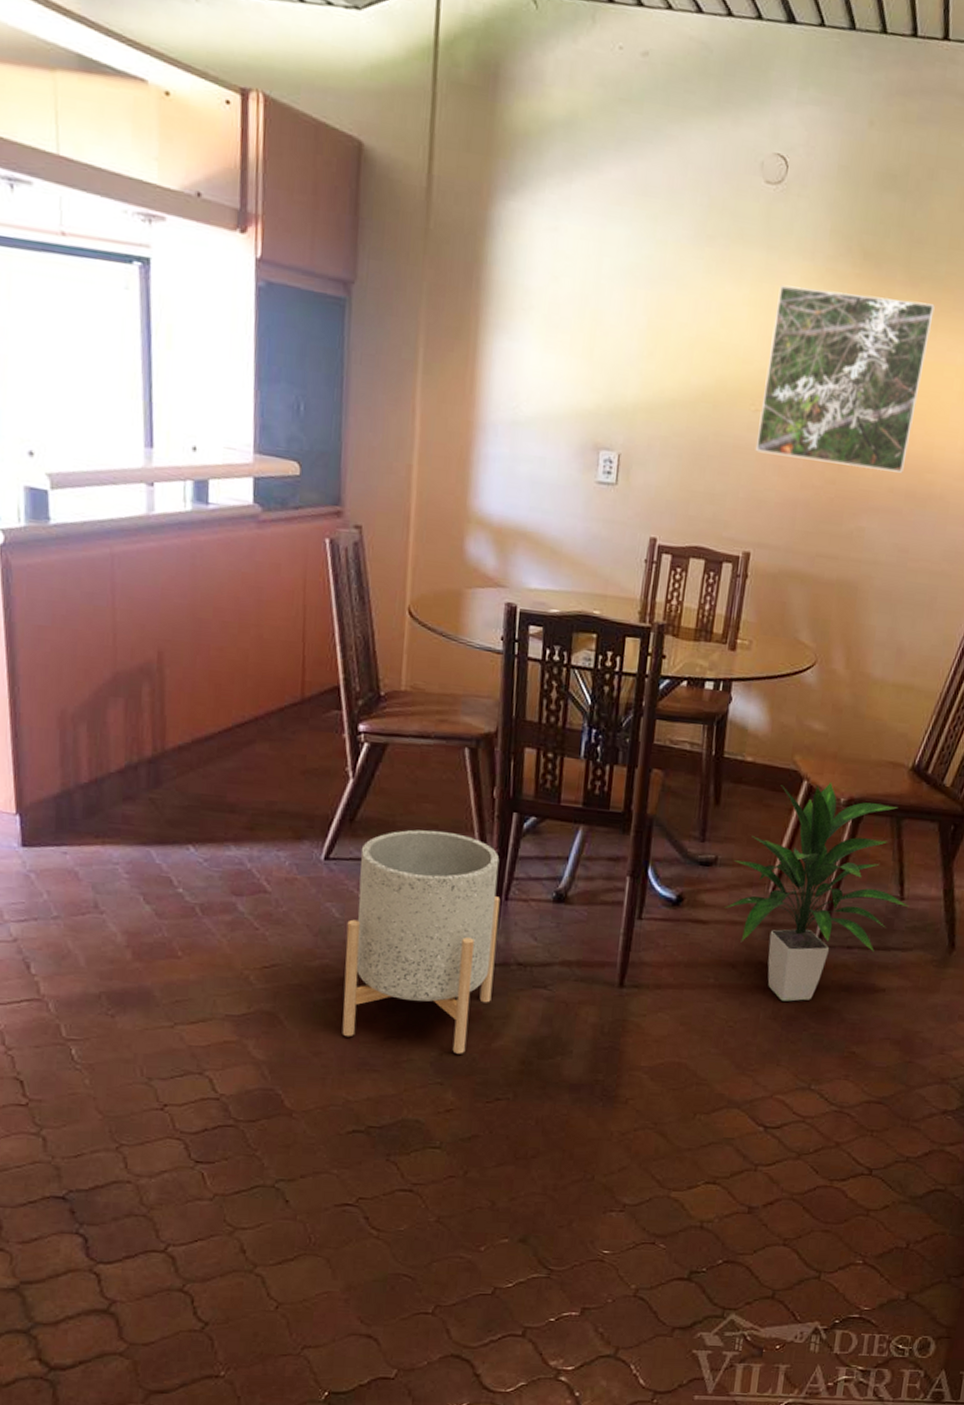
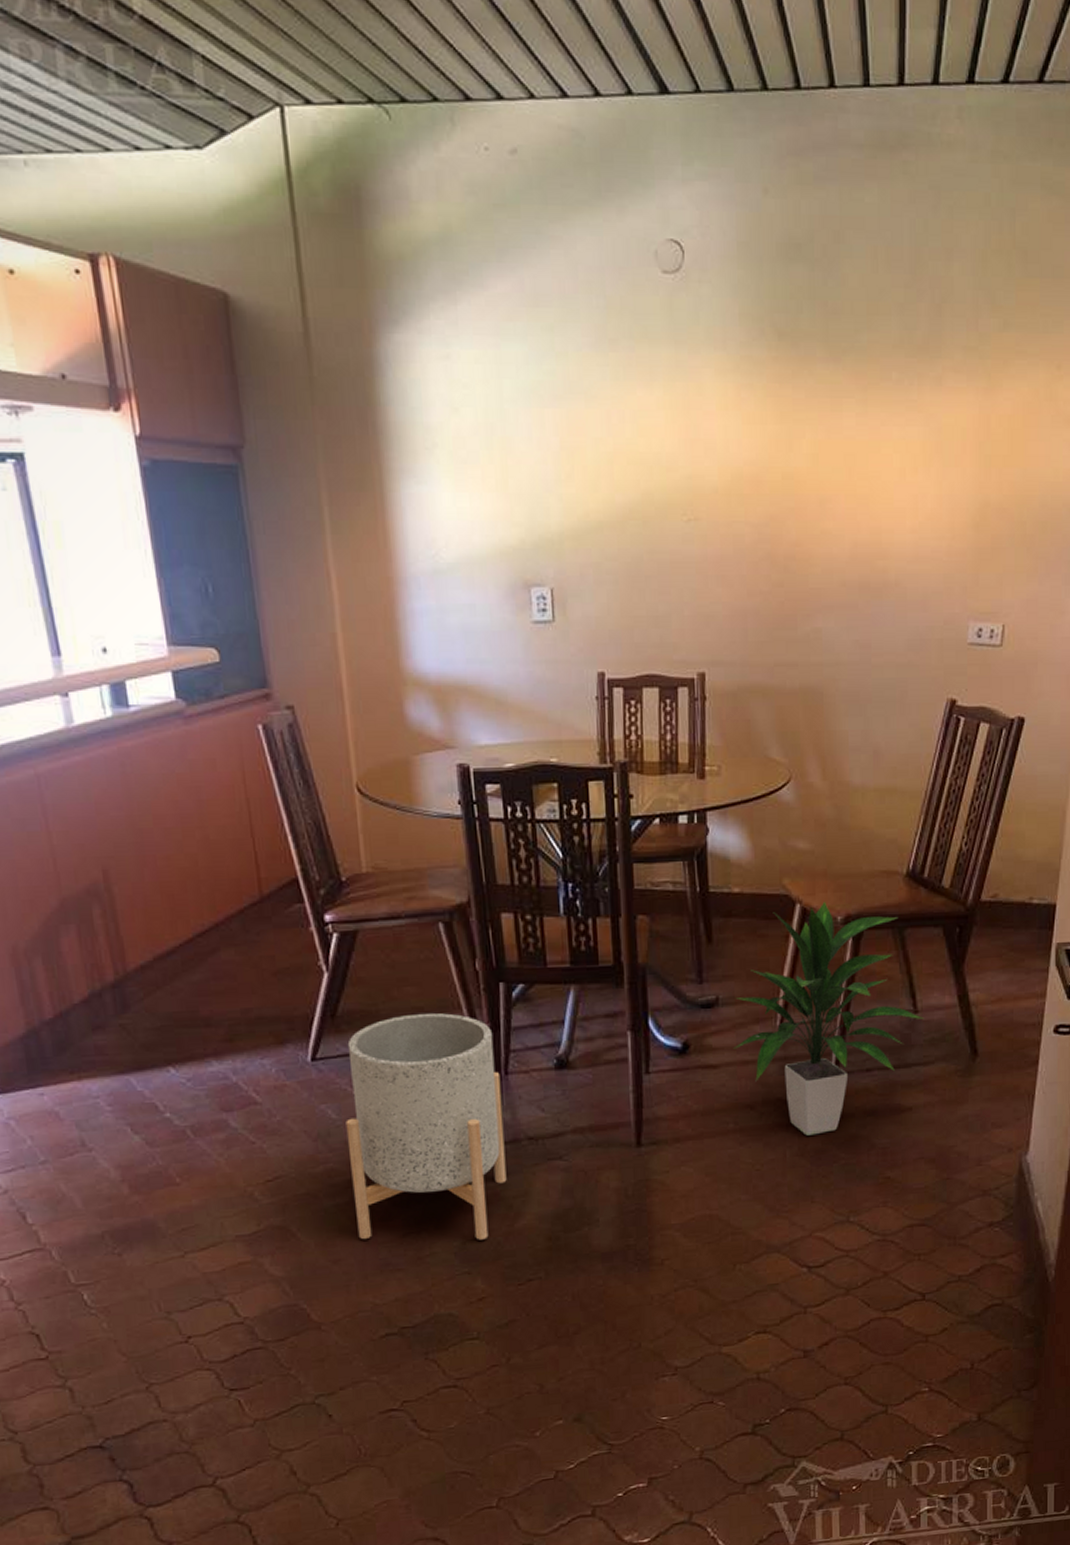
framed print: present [755,284,935,473] -> none [693,378,861,565]

